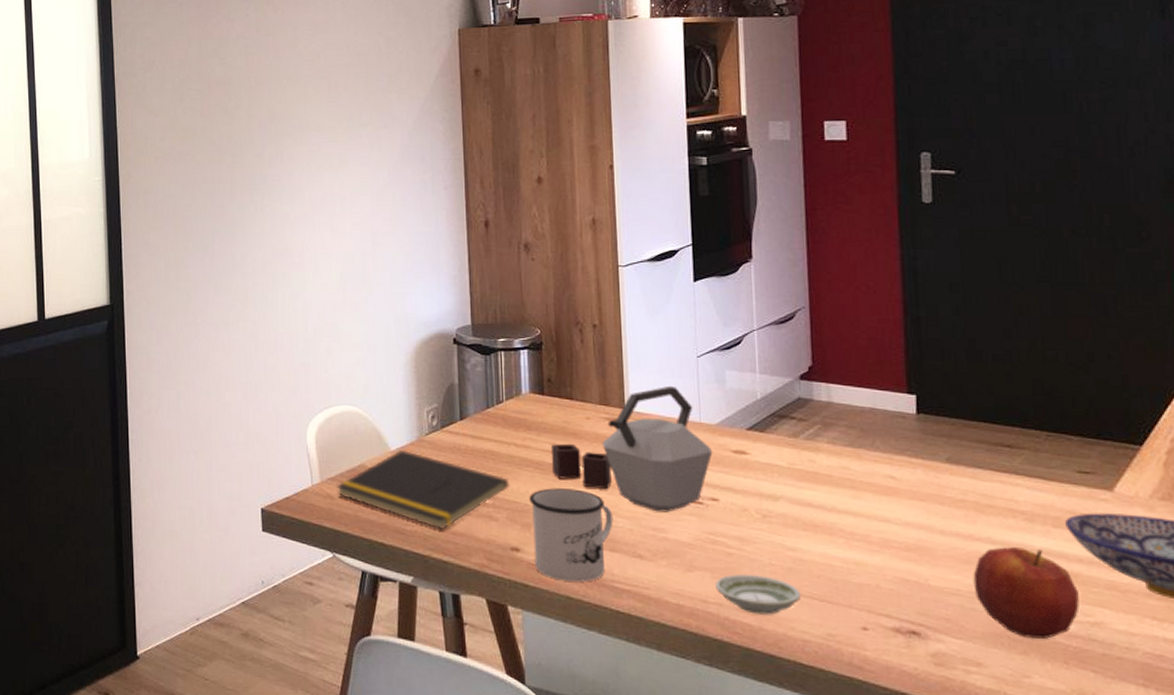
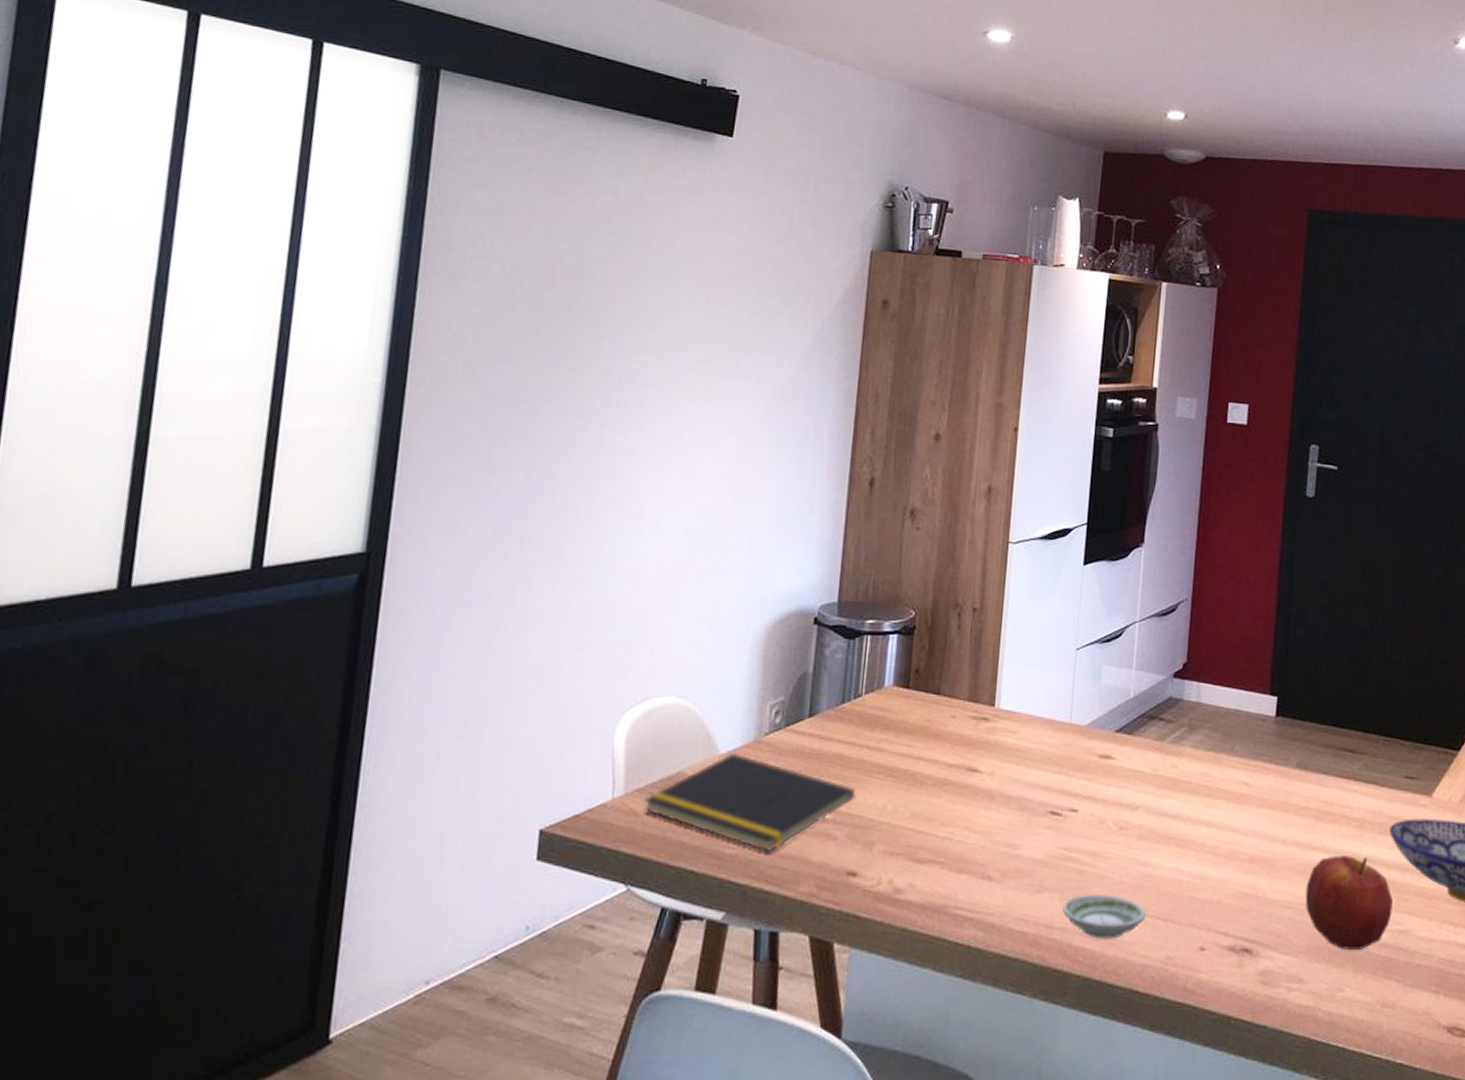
mug: present [529,488,614,582] -> none [871,799,966,910]
kettle: present [550,385,713,512] -> none [906,681,1079,826]

